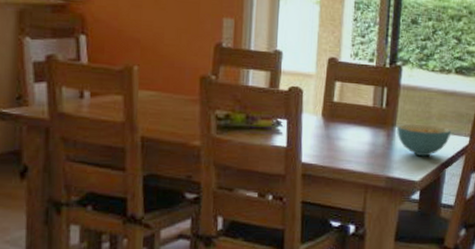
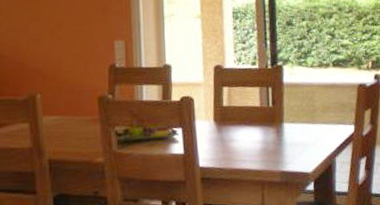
cereal bowl: present [397,123,452,157] -> none [285,117,337,149]

